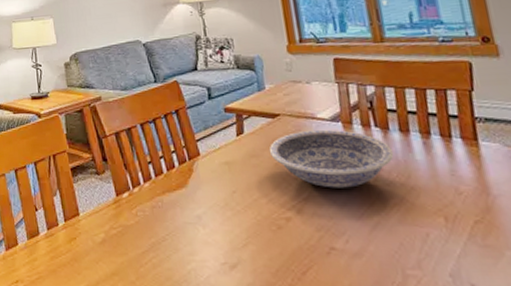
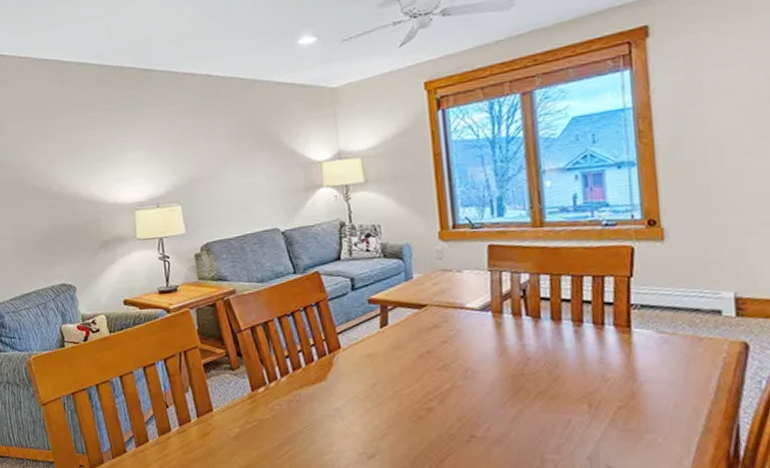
bowl: present [269,129,394,188] -> none [413,319,543,378]

